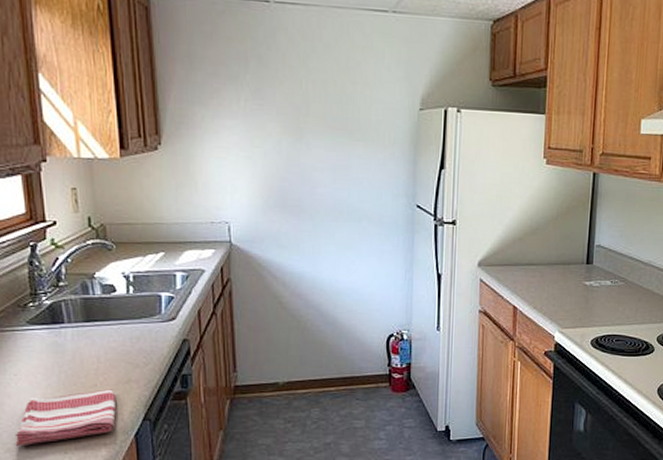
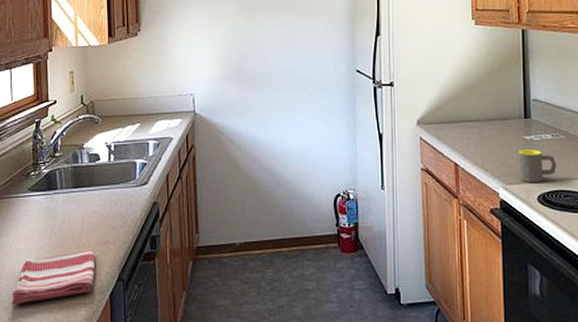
mug: none [575,295,612,327] -> present [518,150,556,182]

